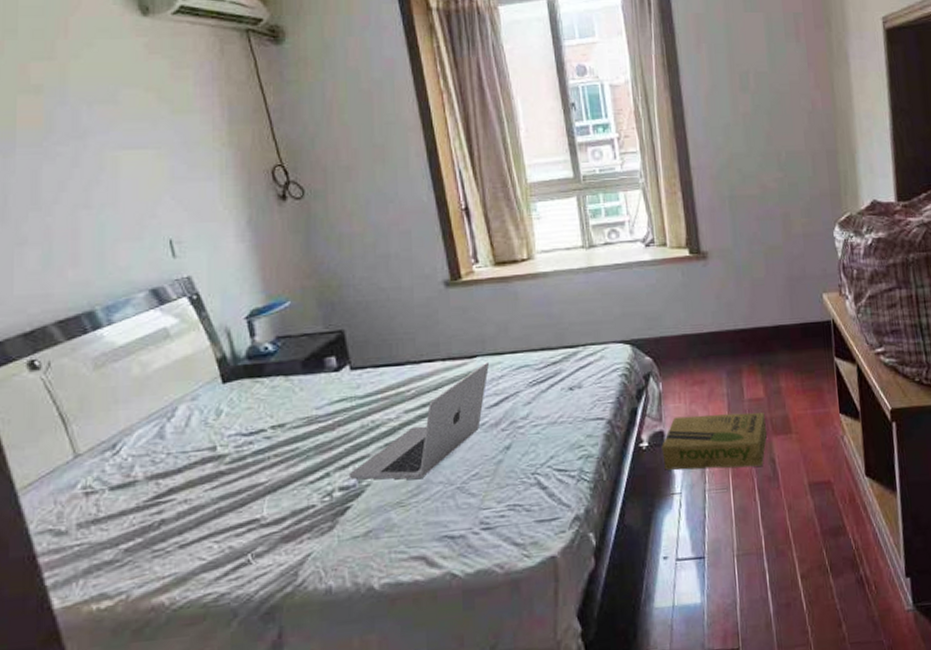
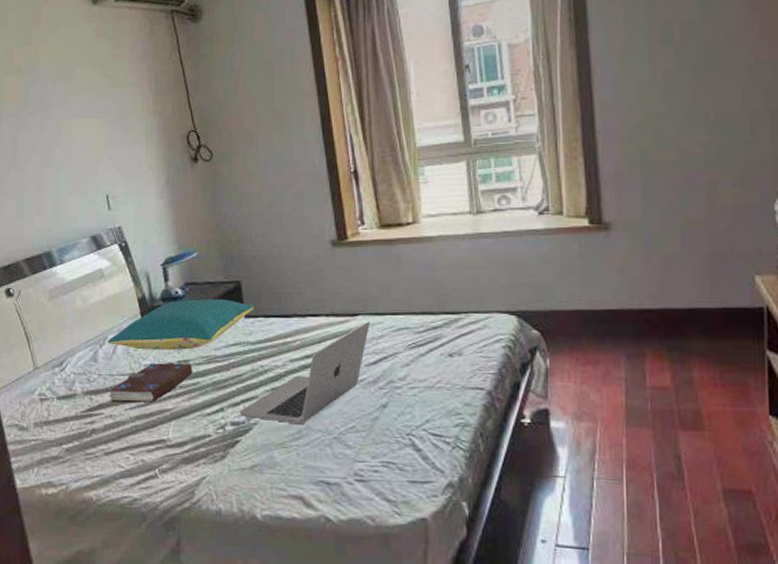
pillow: none [177,351,361,419] -> present [107,299,254,351]
book: none [182,427,290,484] -> present [109,363,193,403]
cardboard box: present [661,411,768,470] -> none [546,396,673,461]

